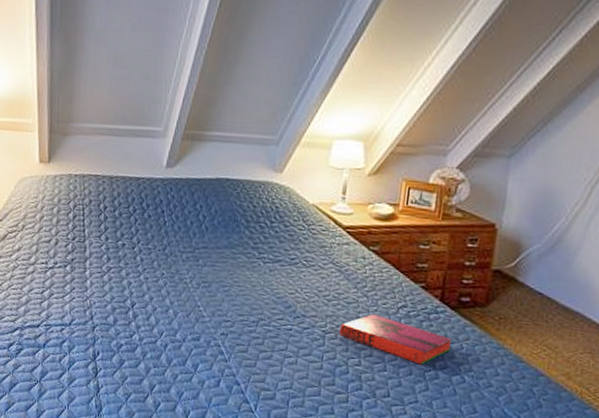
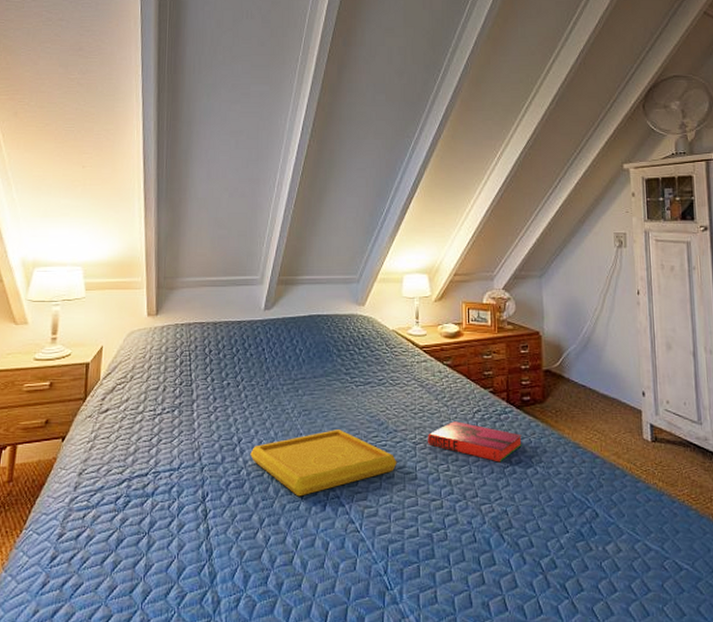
serving tray: none [143,306,302,369] -> present [250,430,397,497]

